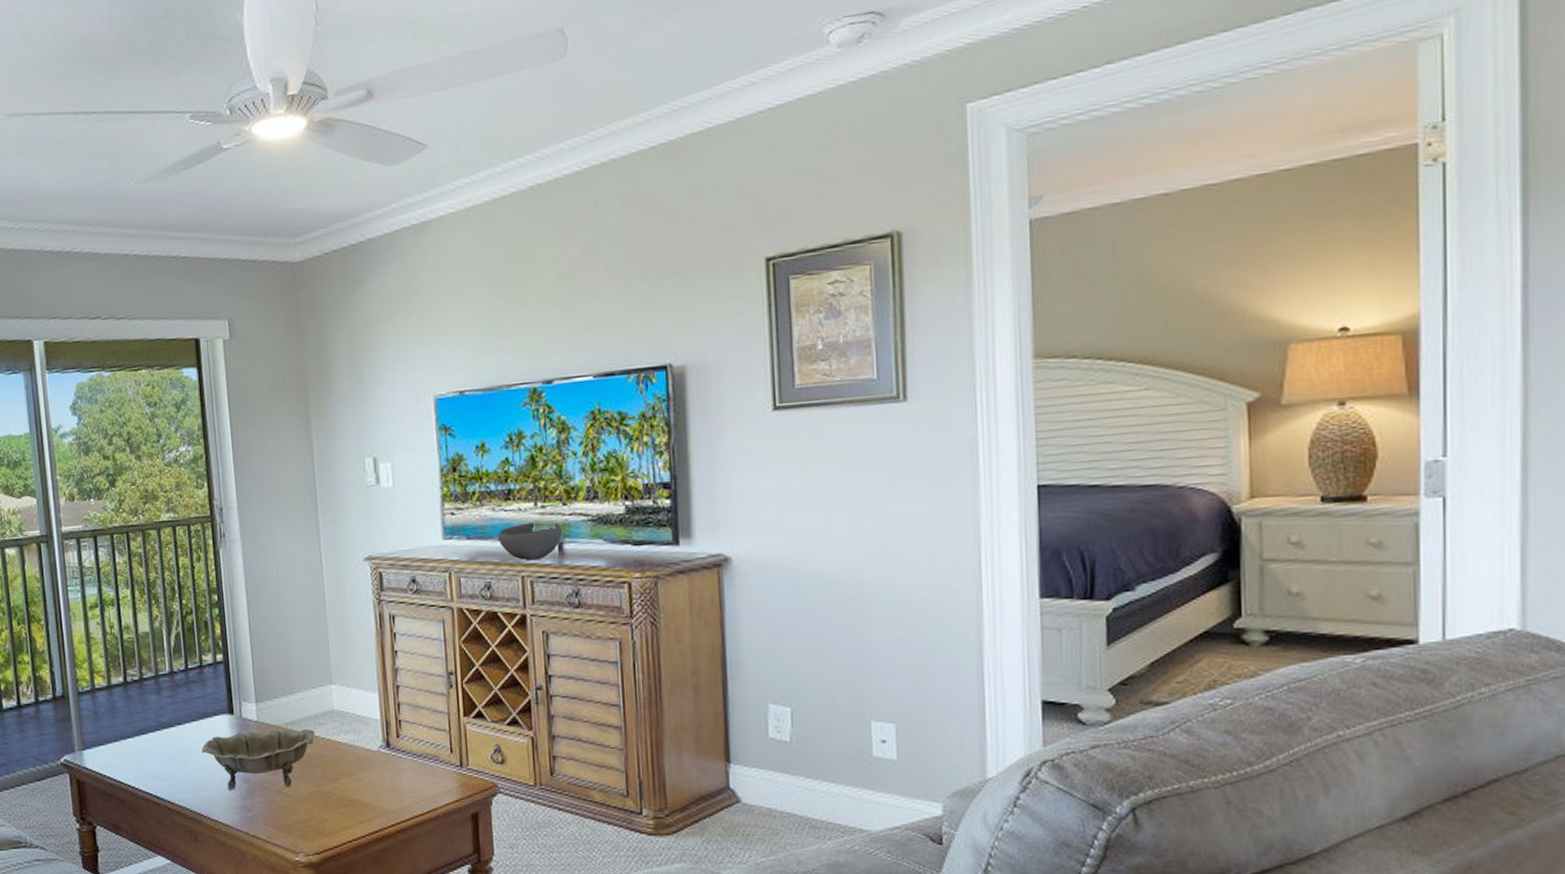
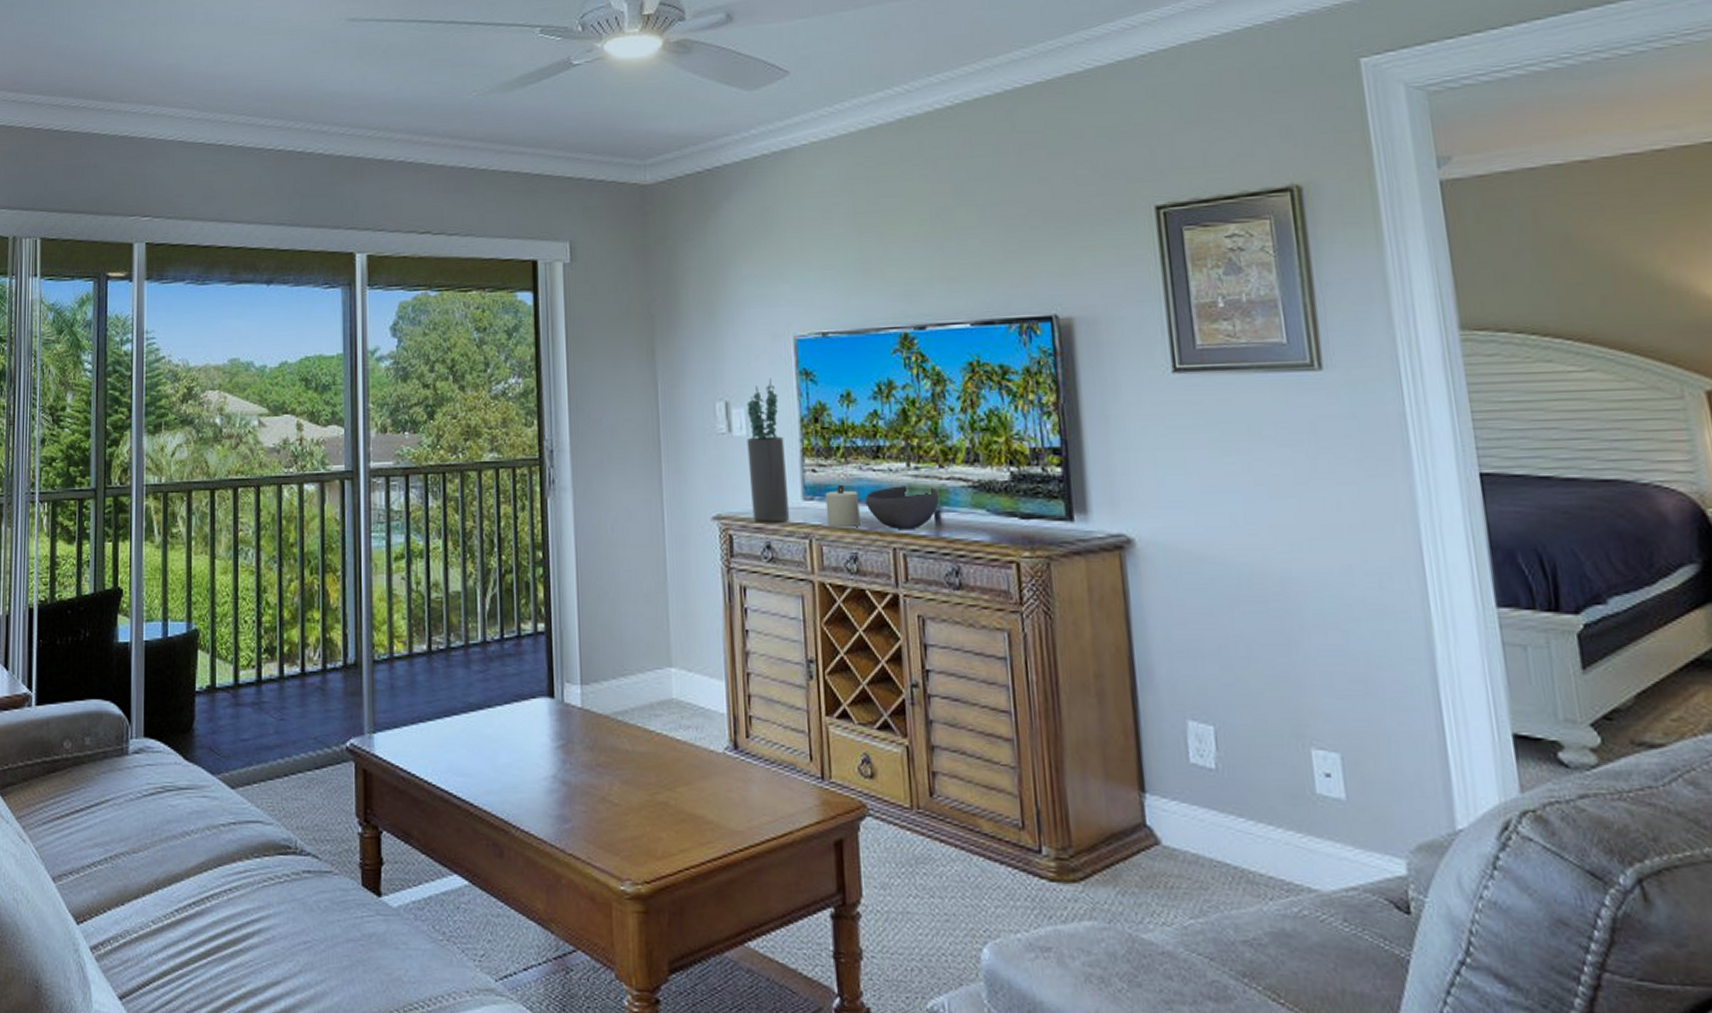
decorative bowl: present [202,729,315,790] -> none [514,719,650,794]
vase: none [393,434,432,562] -> present [747,378,790,525]
candle: none [462,524,494,562] -> present [825,484,861,528]

